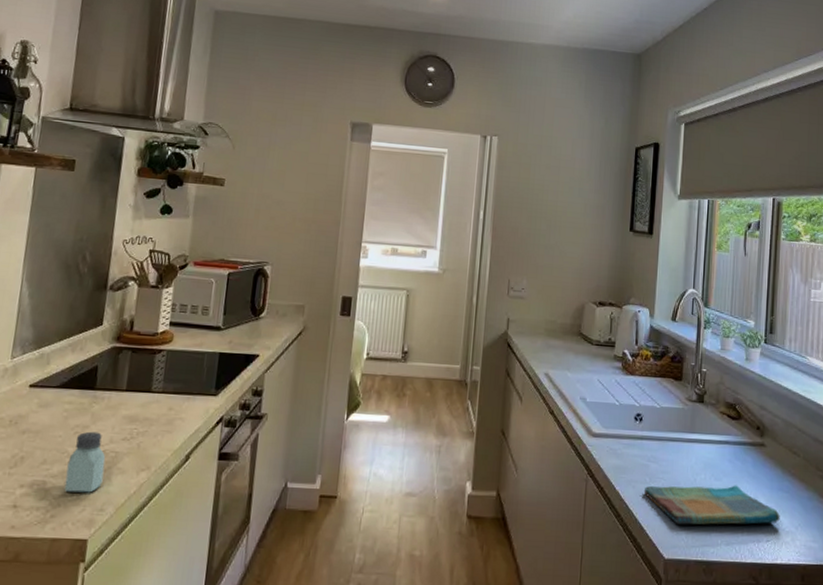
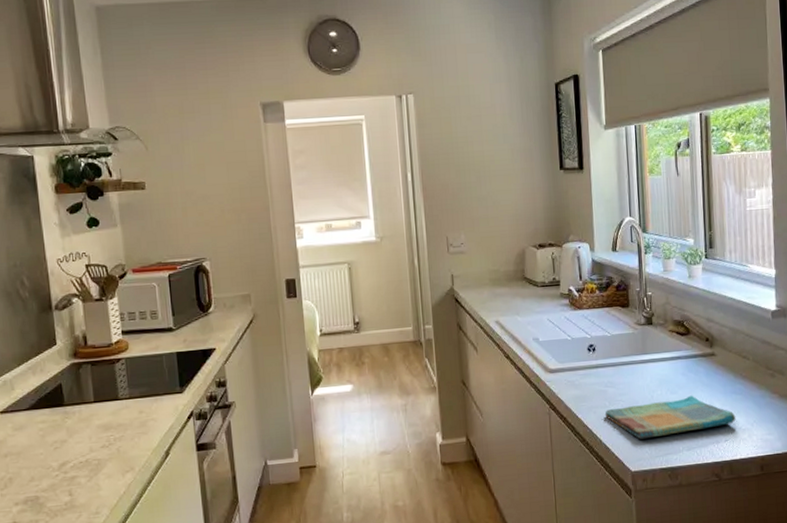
saltshaker: present [64,431,106,493] -> none [54,444,92,502]

